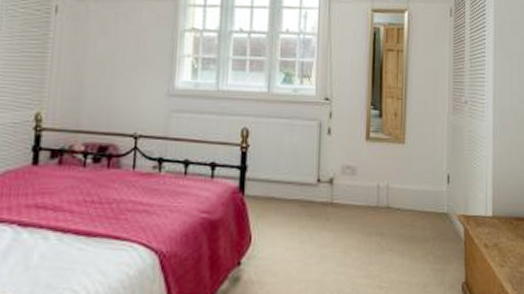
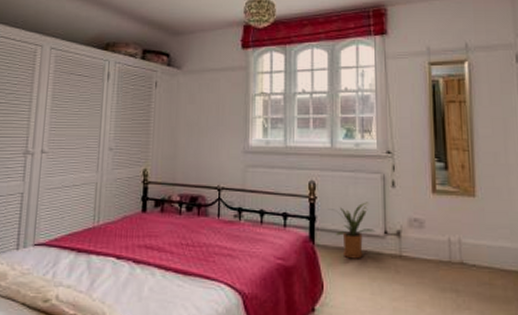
house plant: none [261,150,309,209] -> present [329,202,376,259]

